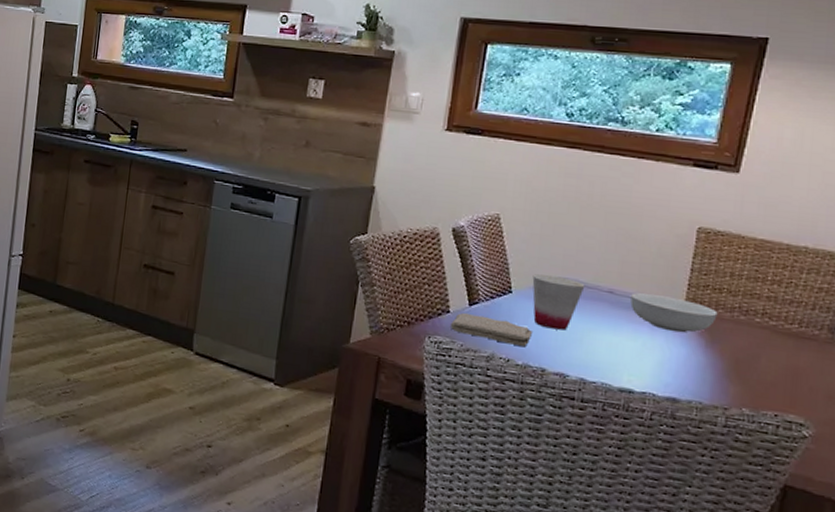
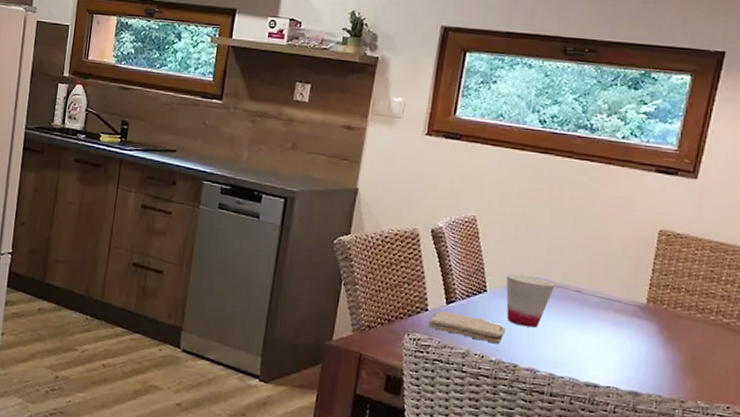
serving bowl: present [630,293,718,333] -> none [596,292,676,330]

